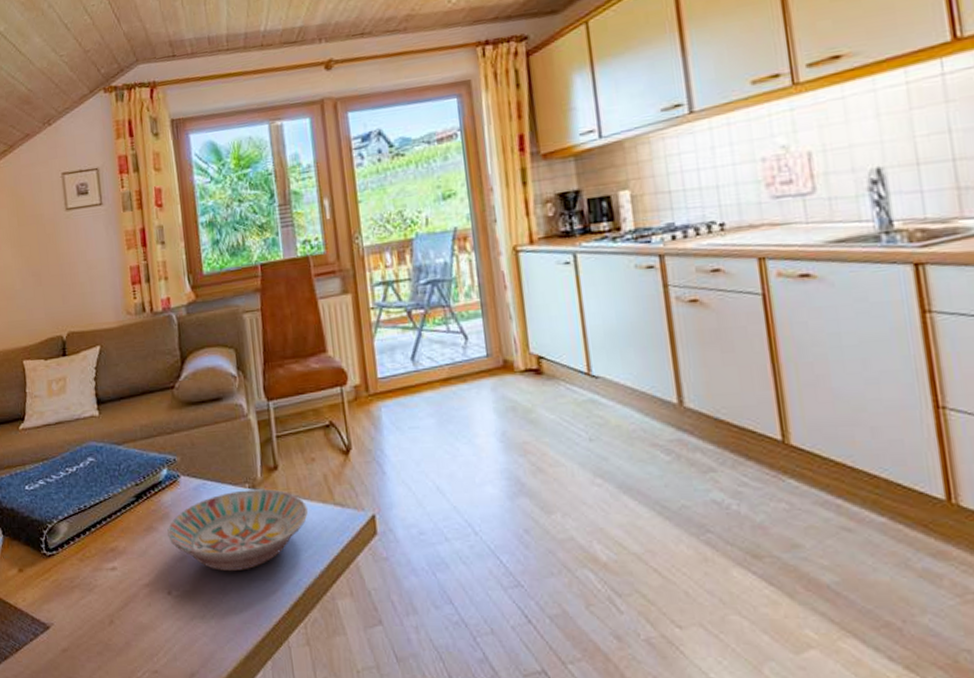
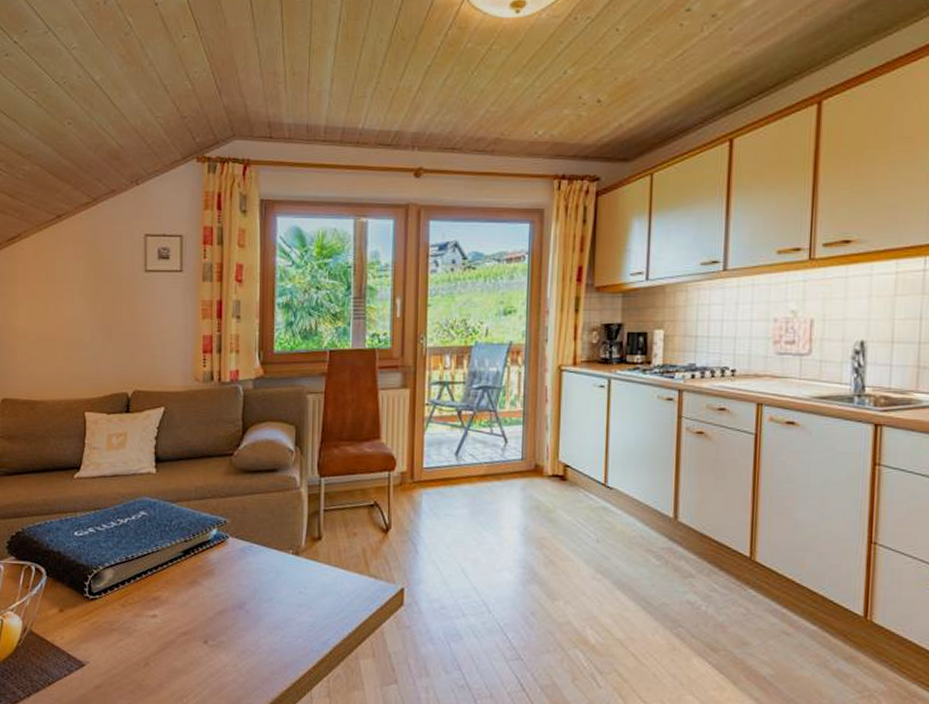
bowl: present [167,489,308,572] -> none [210,555,344,628]

